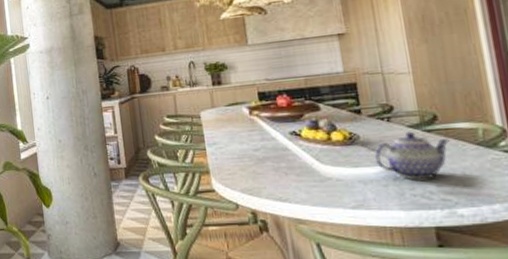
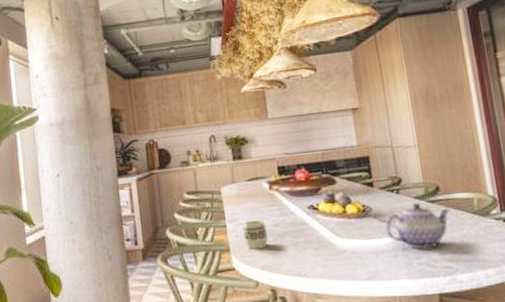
cup: none [222,144,249,173] -> present [242,219,269,250]

